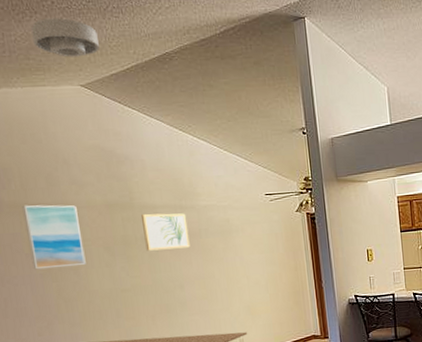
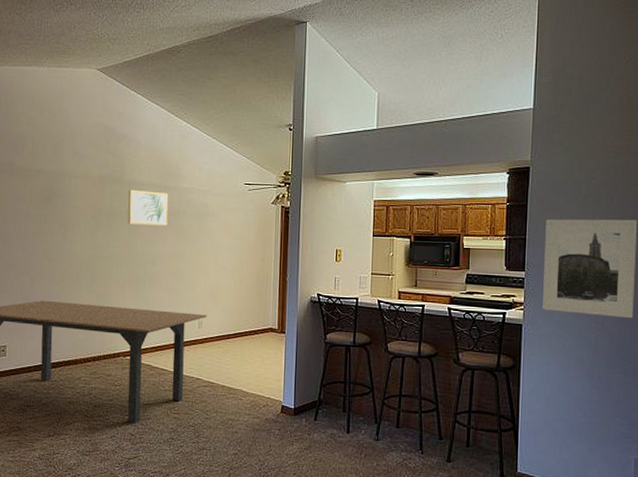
wall art: present [22,205,86,270] -> none [28,169,74,230]
ceiling light: present [31,18,100,57] -> none [65,10,119,44]

